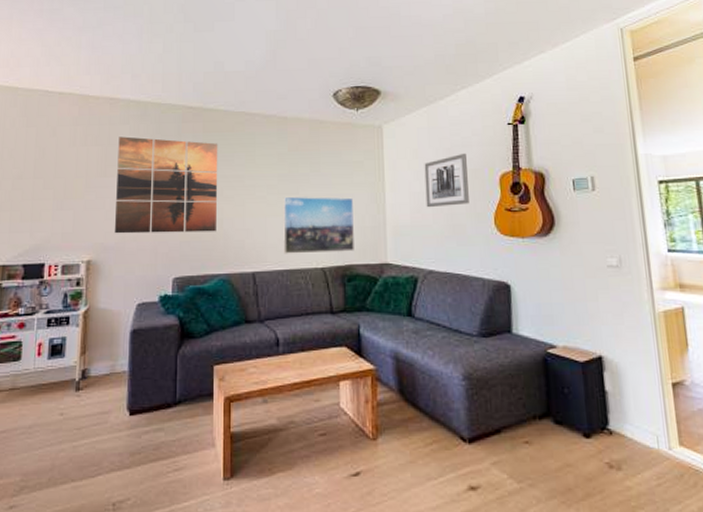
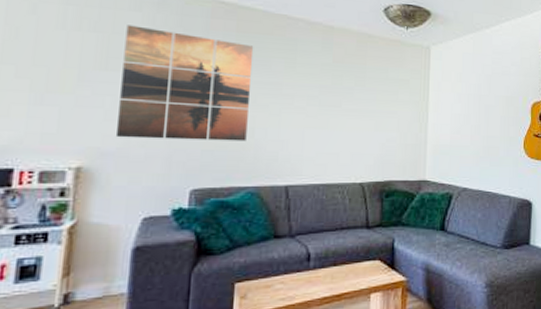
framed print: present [283,196,354,254] -> none [321,108,396,168]
wall art: present [424,153,469,208] -> none [465,80,505,130]

